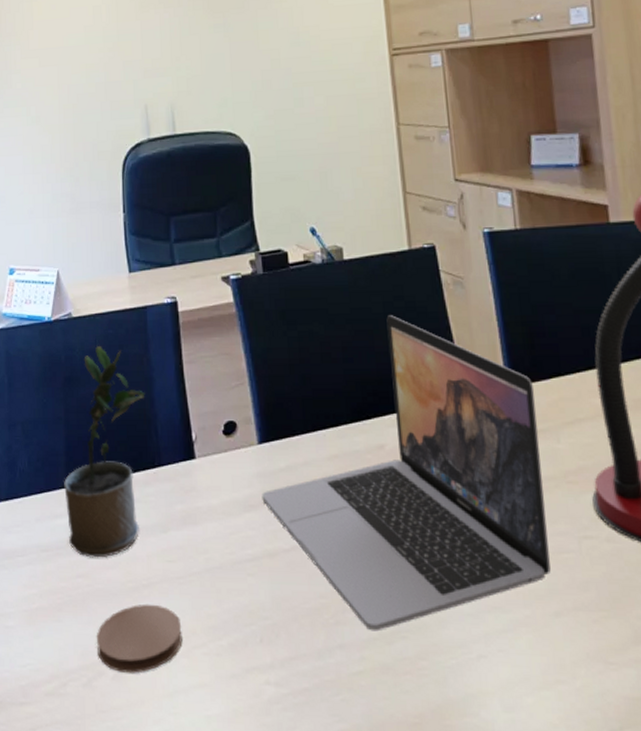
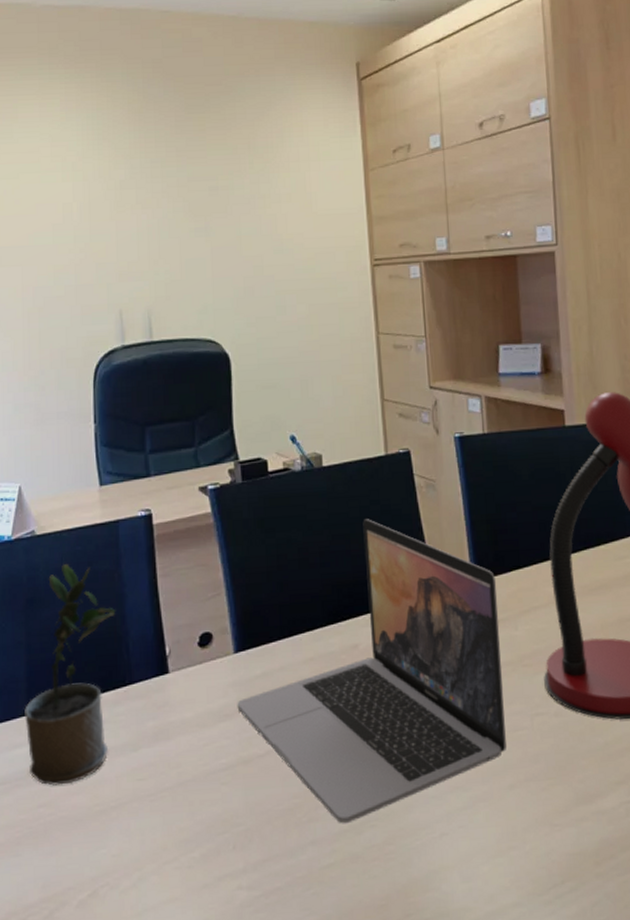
coaster: present [96,603,183,673] -> none [59,825,153,899]

